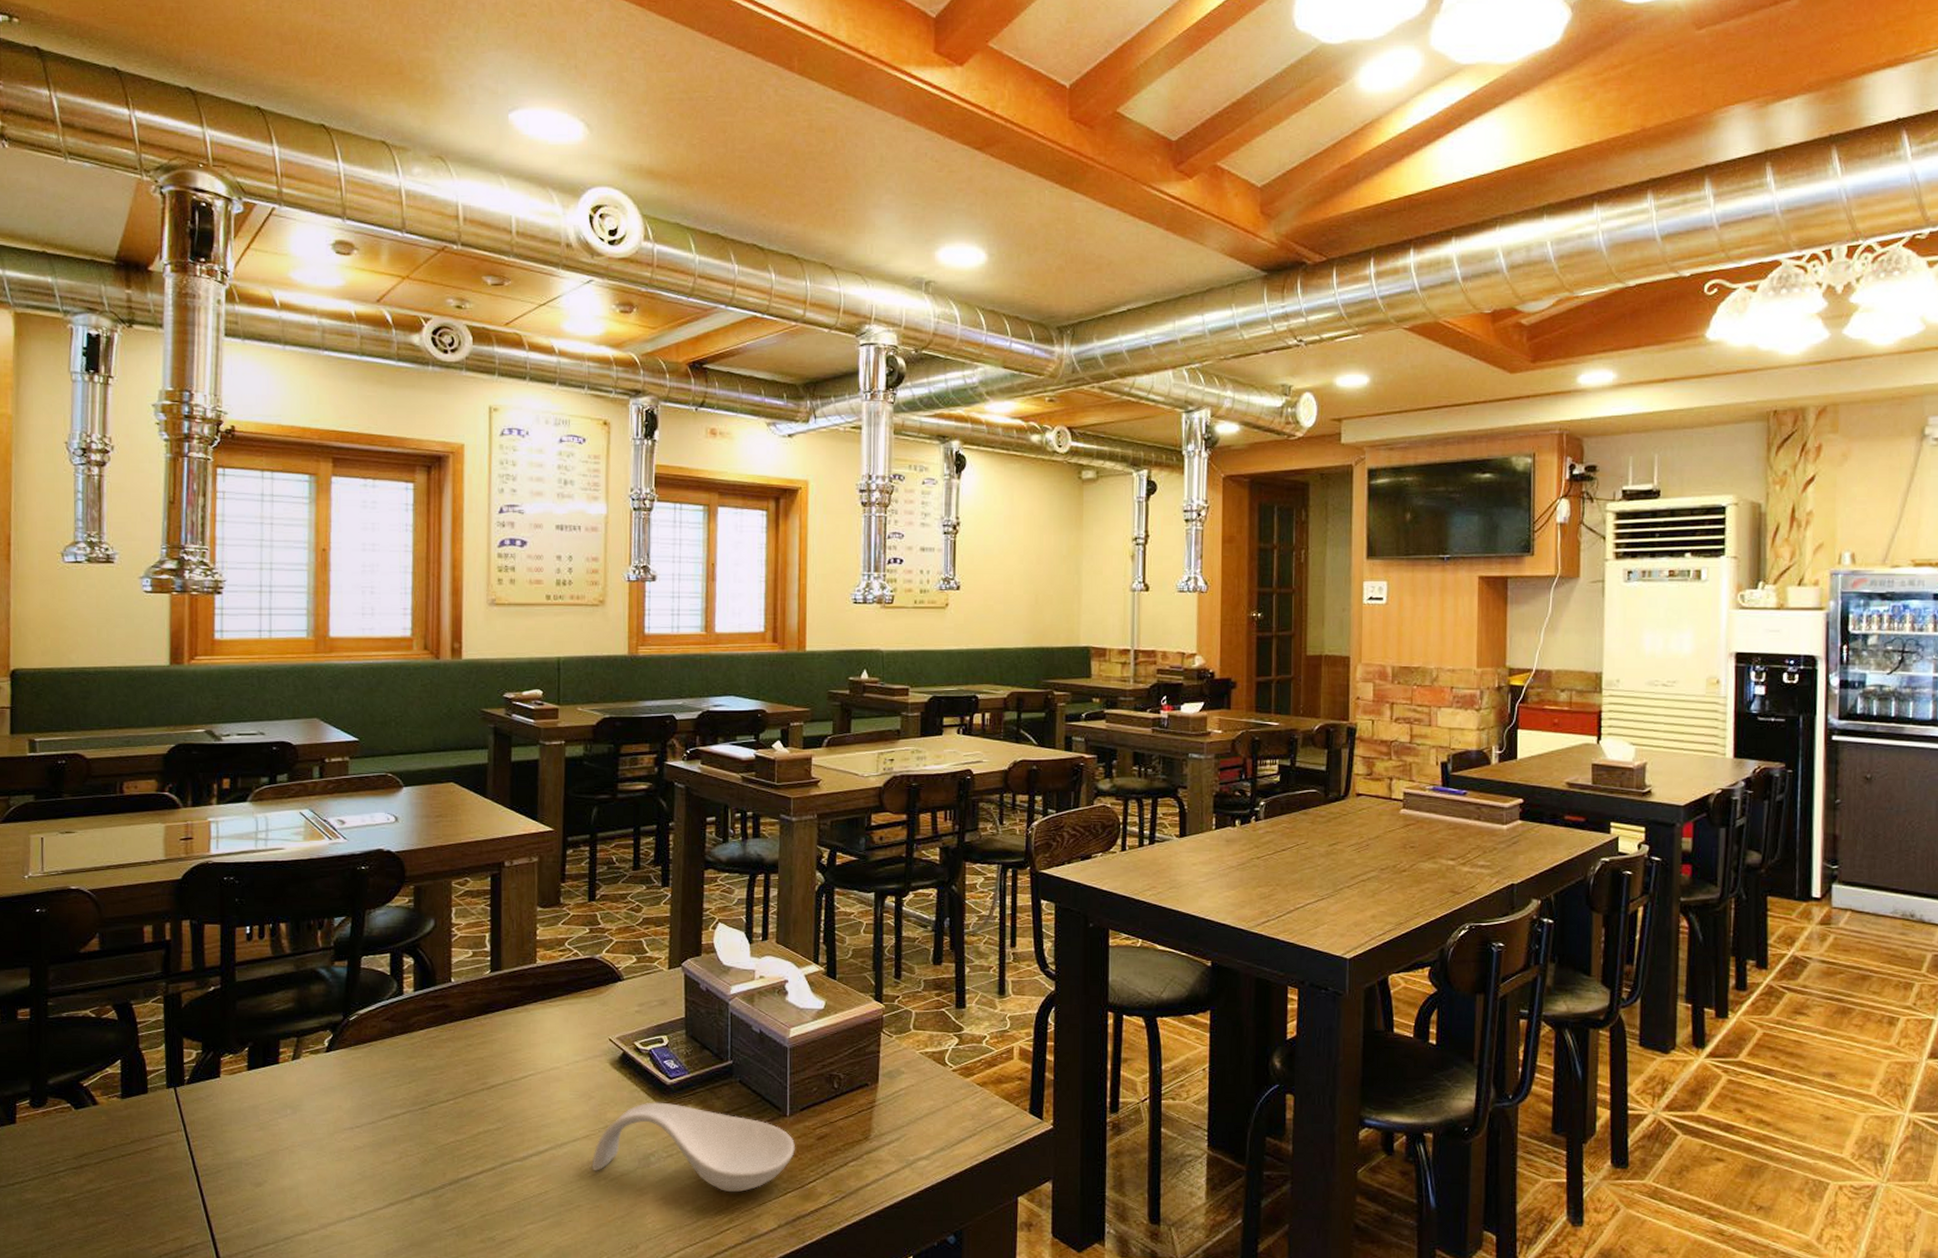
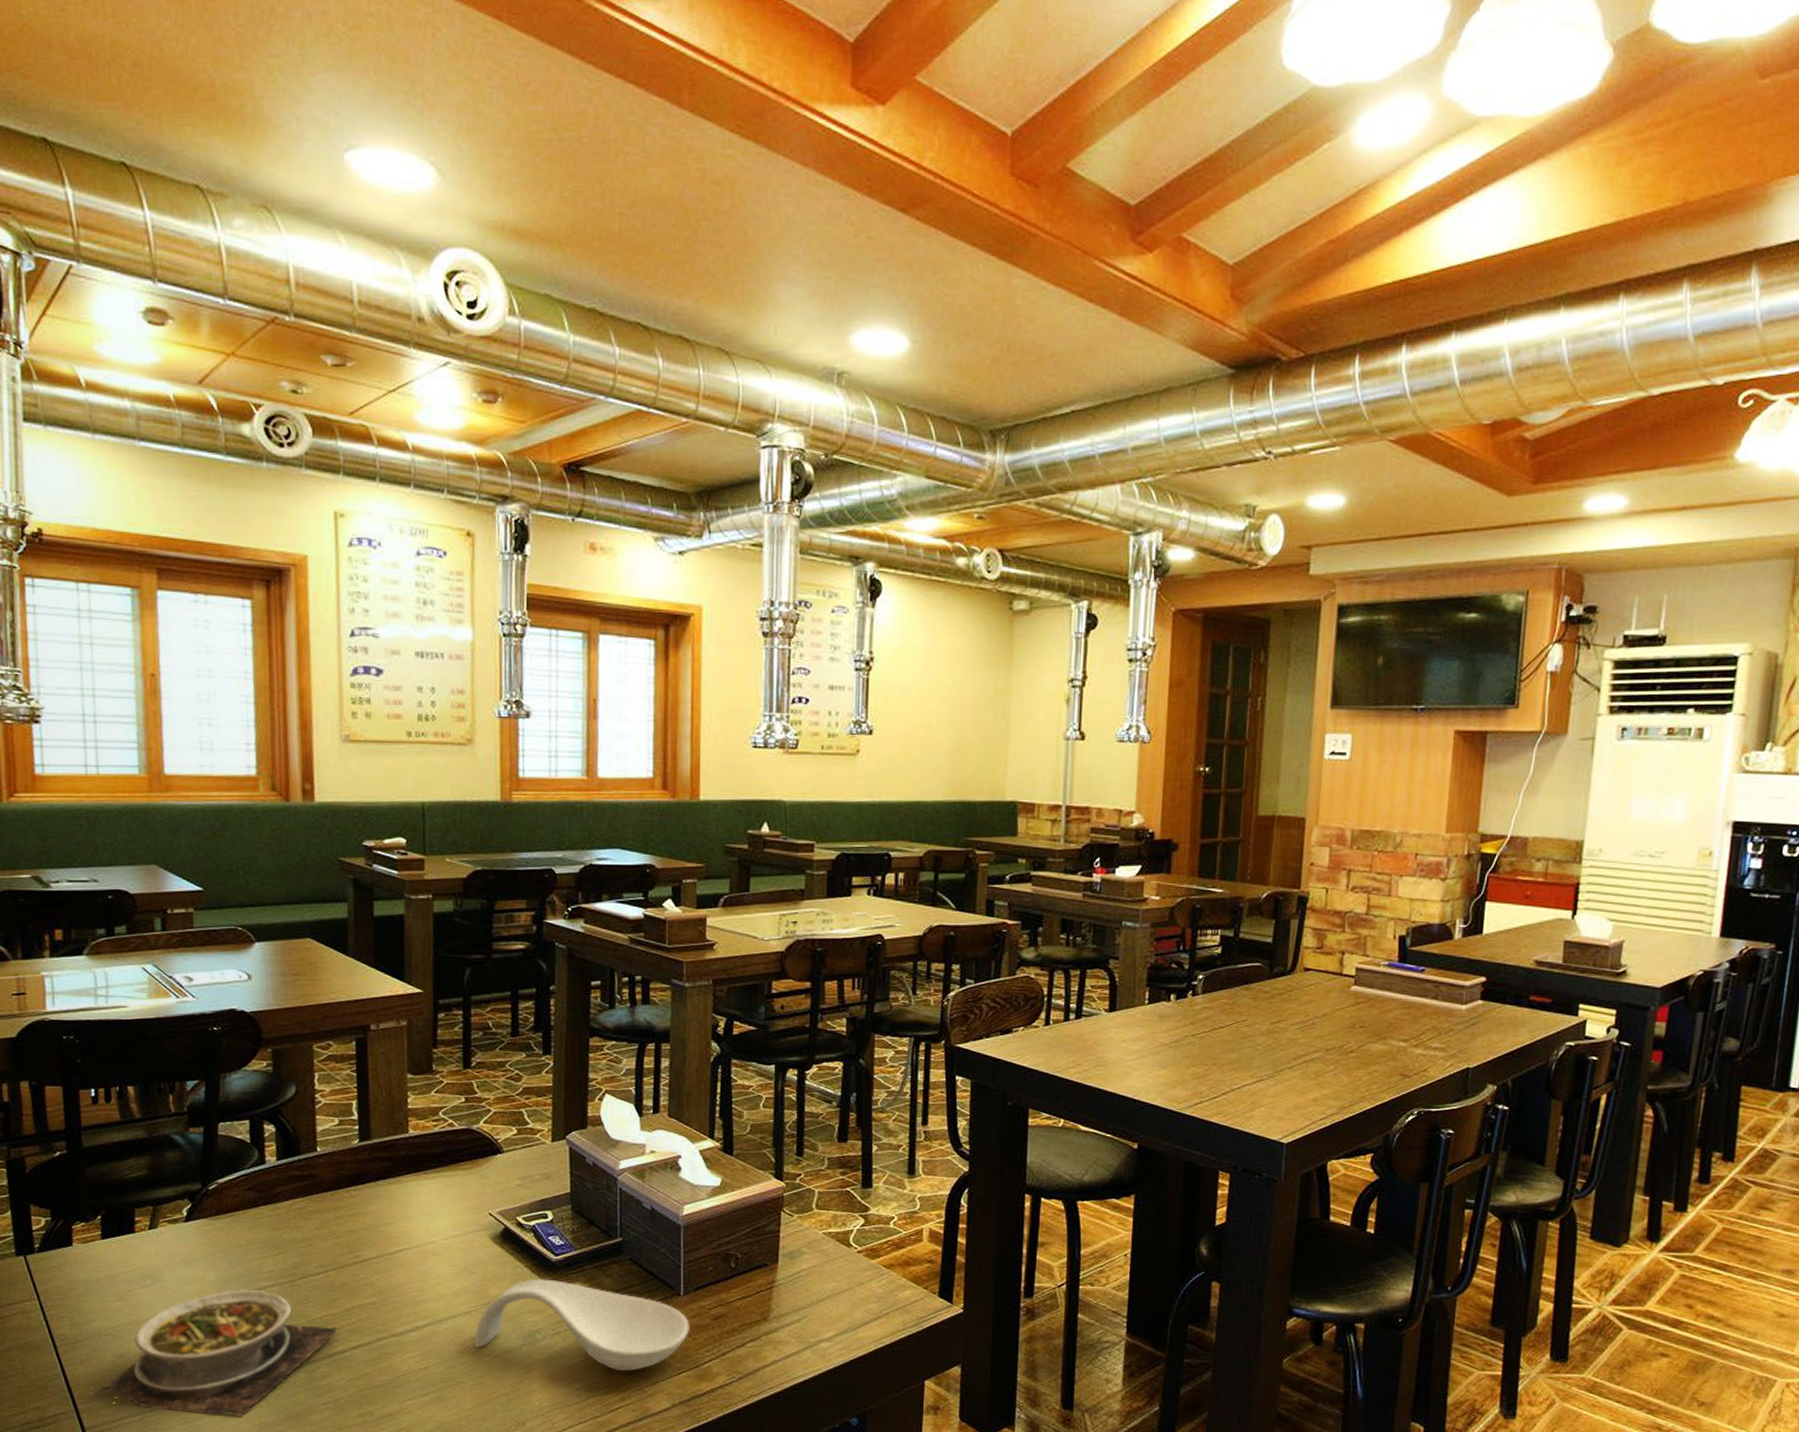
soup bowl: none [229,1117,465,1244] -> present [91,1289,339,1417]

